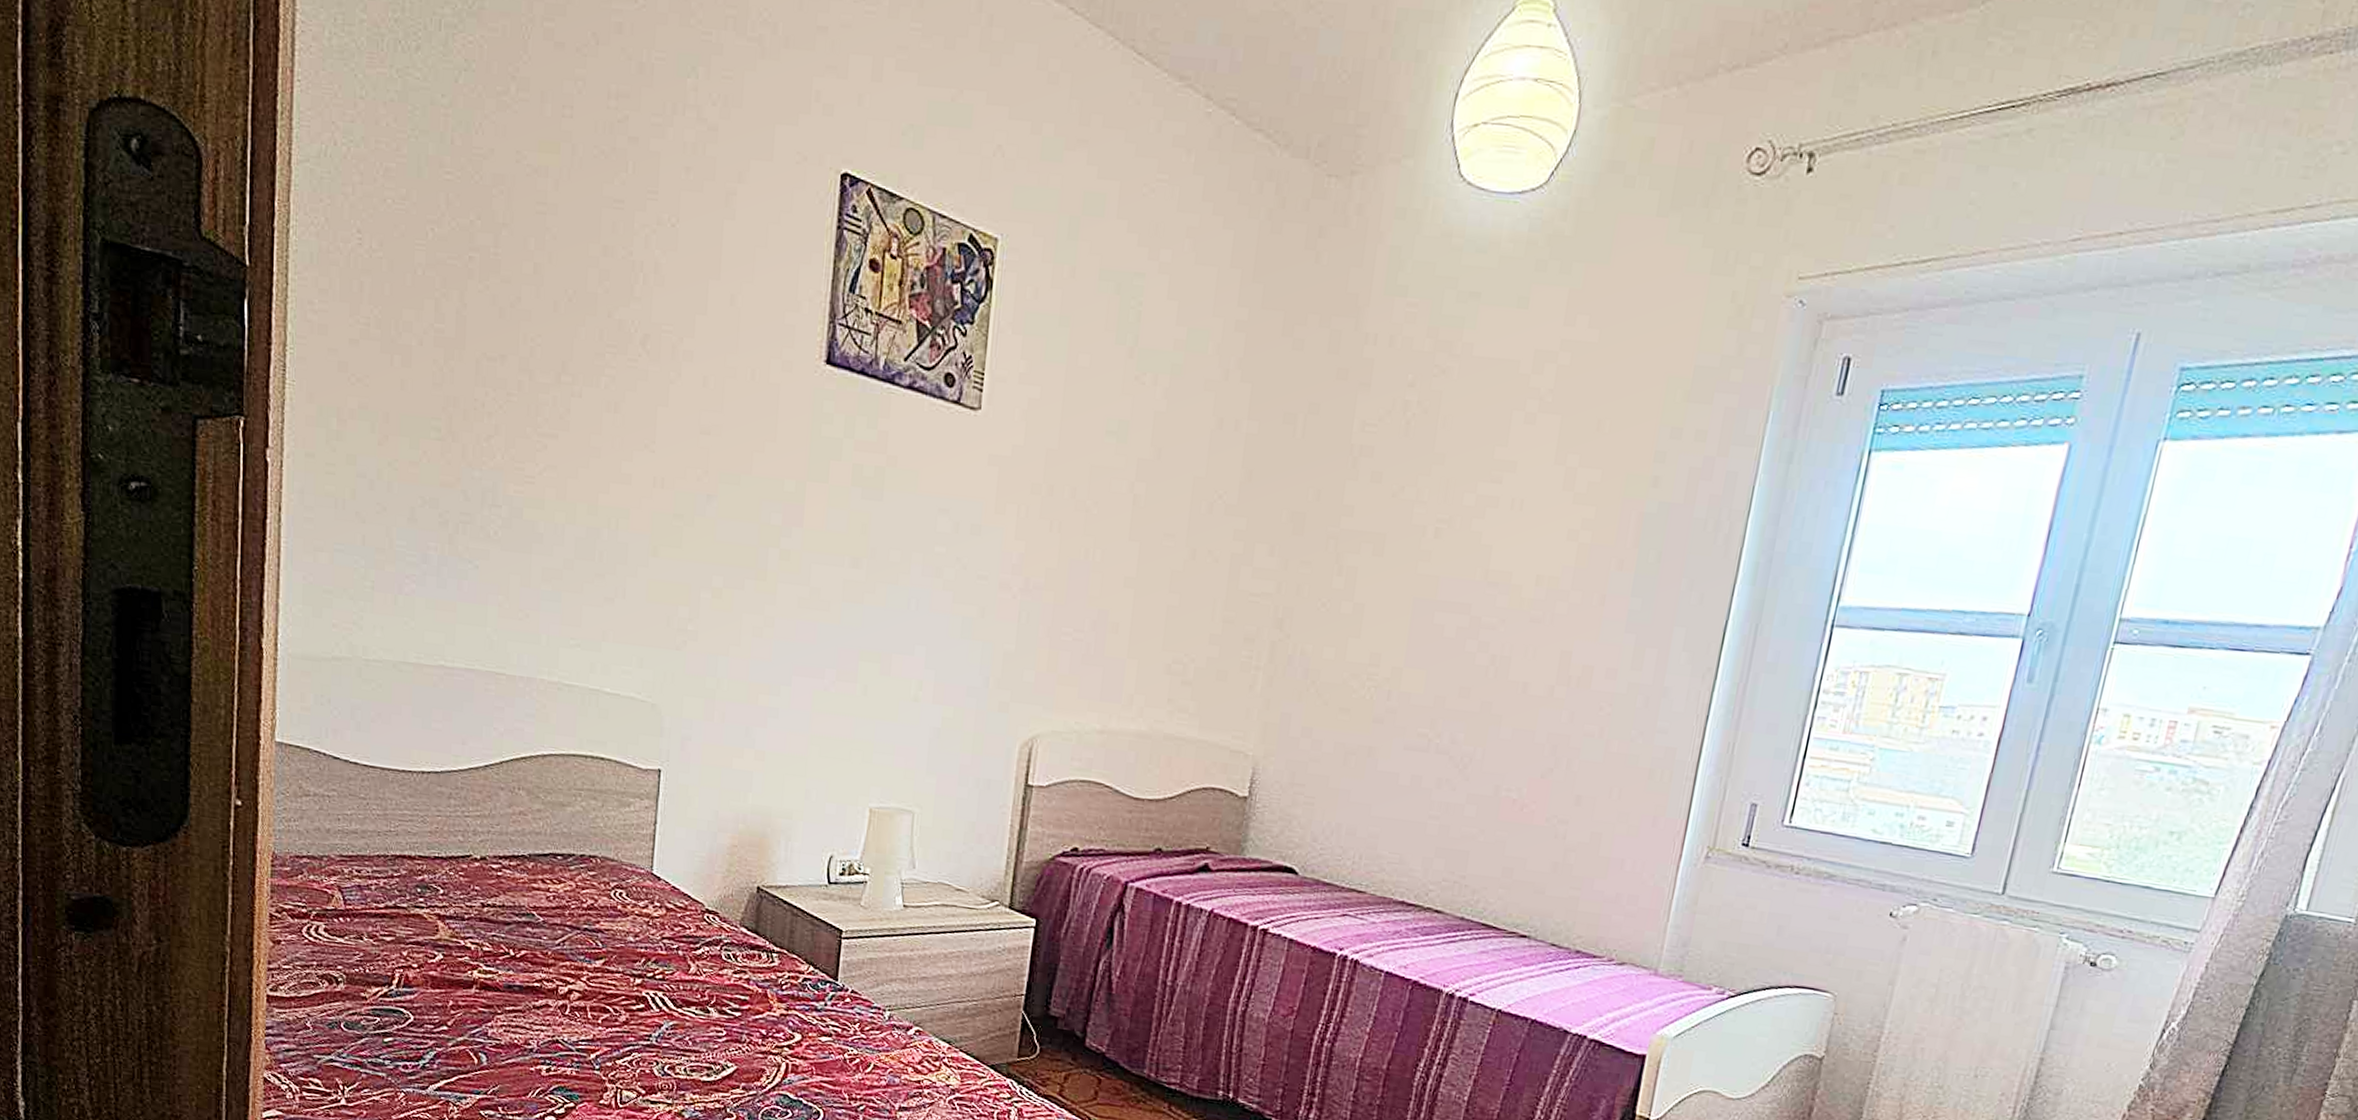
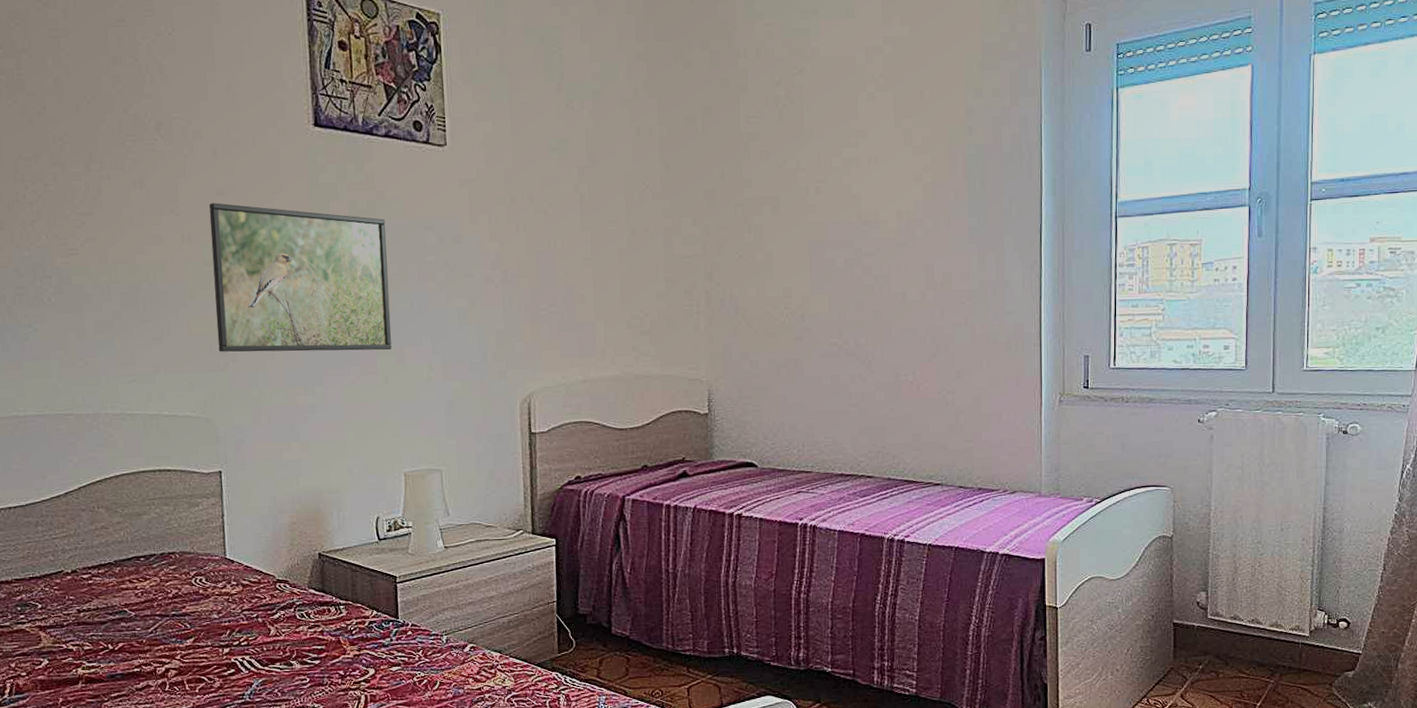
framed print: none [677,442,893,655] -> present [209,203,391,352]

